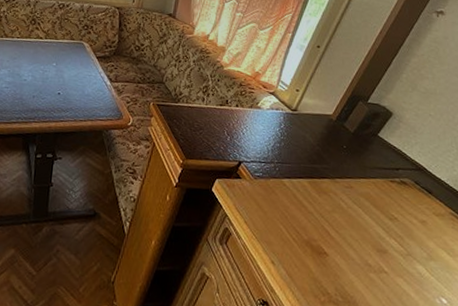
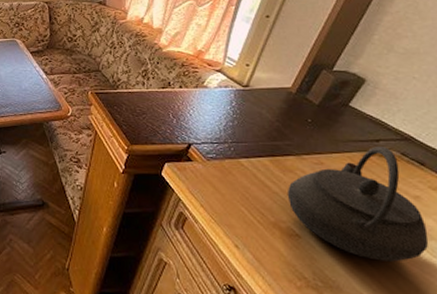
kettle: none [320,174,429,280] -> present [287,146,429,262]

